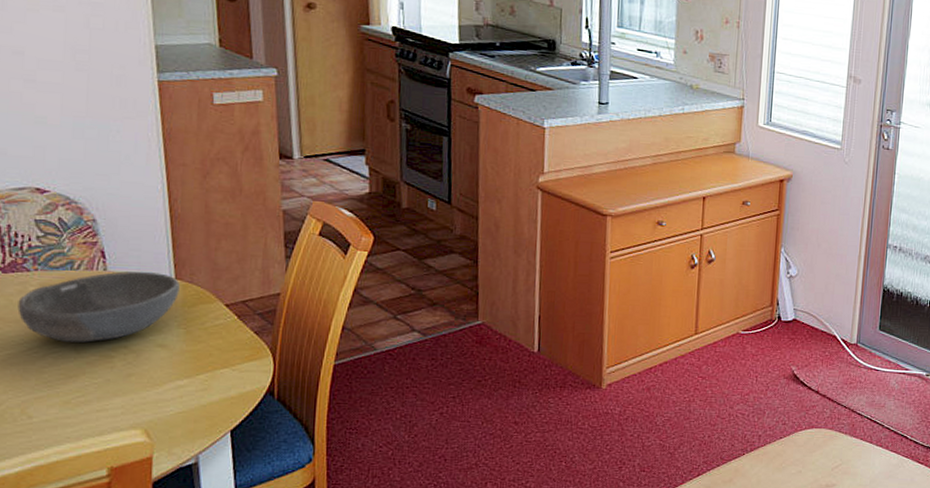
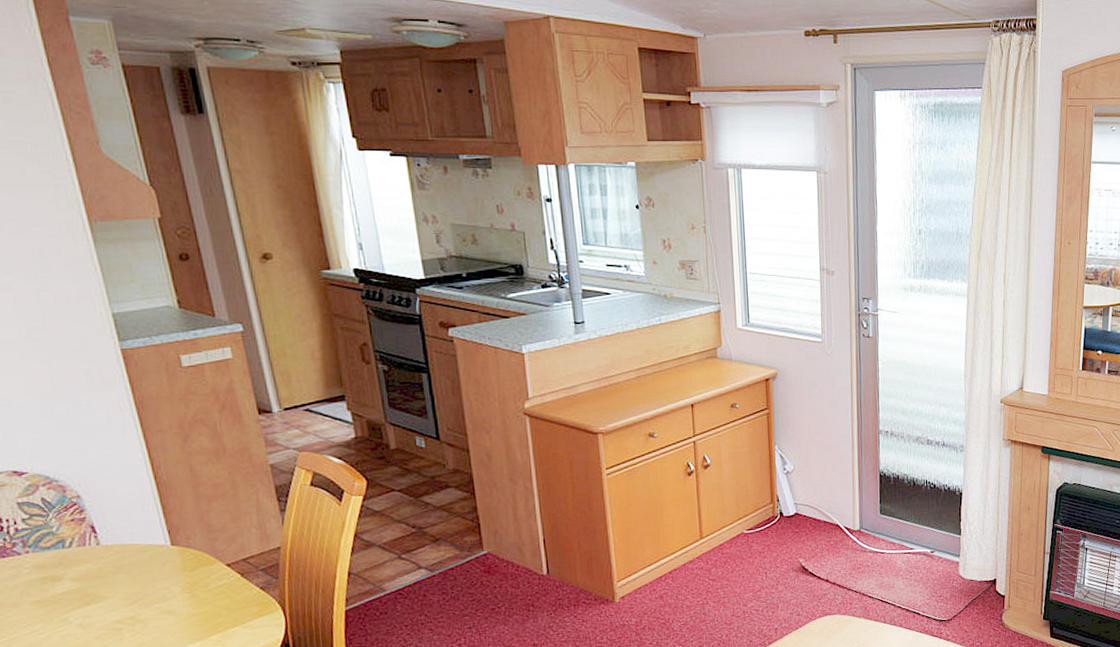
bowl: present [17,271,180,343] -> none [14,541,178,620]

